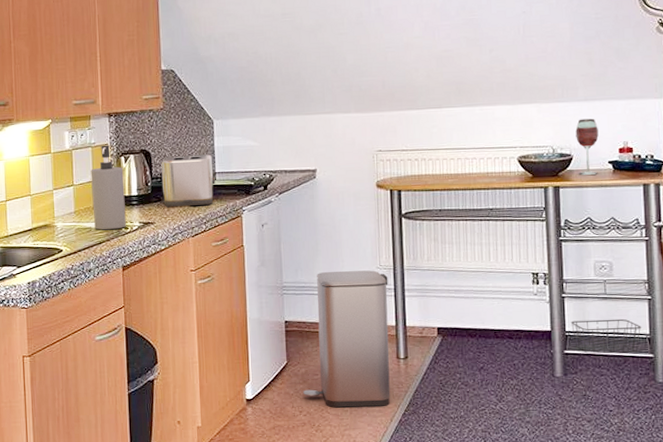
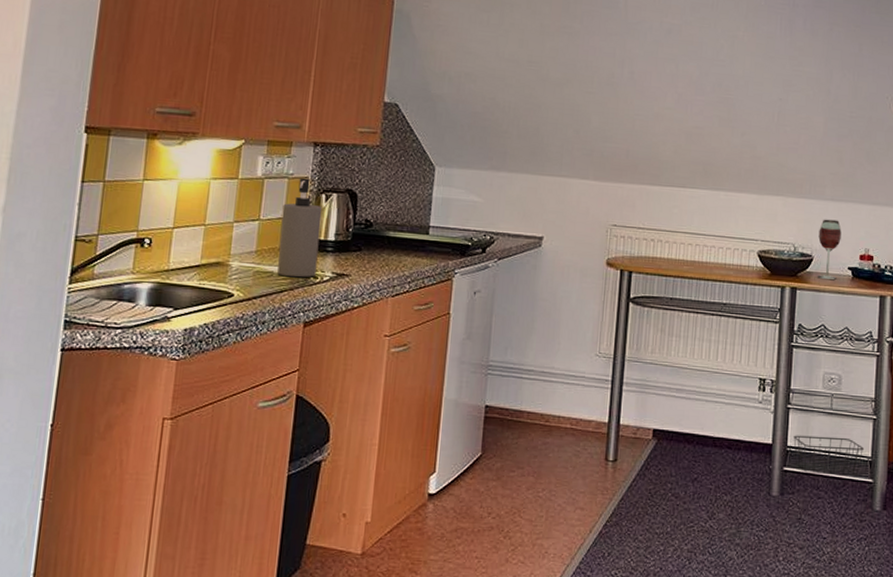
toaster: present [160,154,216,208] -> none [363,201,429,263]
pedal bin: present [303,270,391,408] -> none [495,353,606,514]

